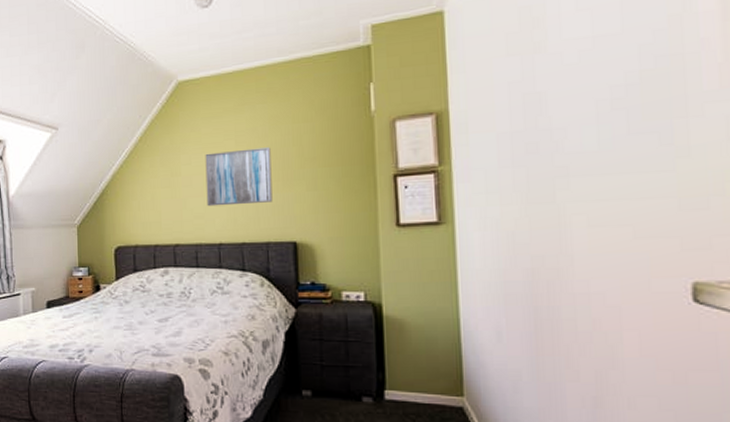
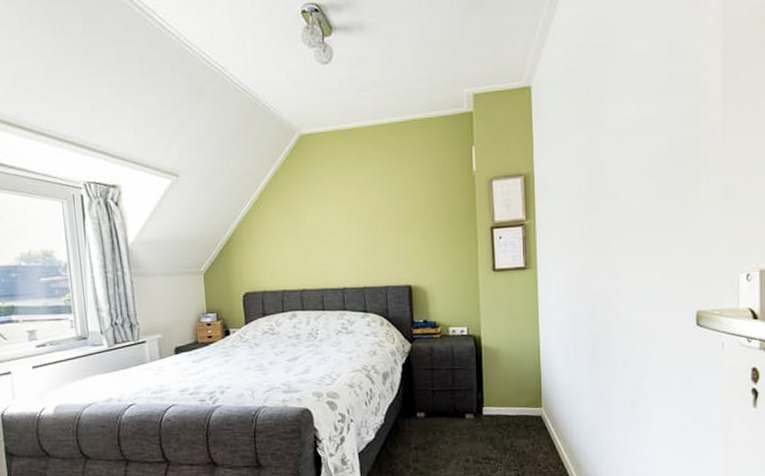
wall art: present [205,147,273,207] -> none [328,200,390,254]

